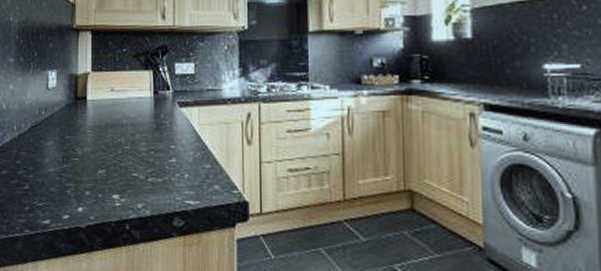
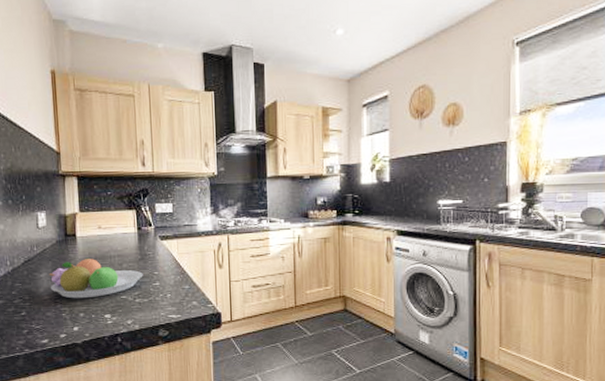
fruit bowl: none [56,125,158,174] -> present [49,257,143,299]

